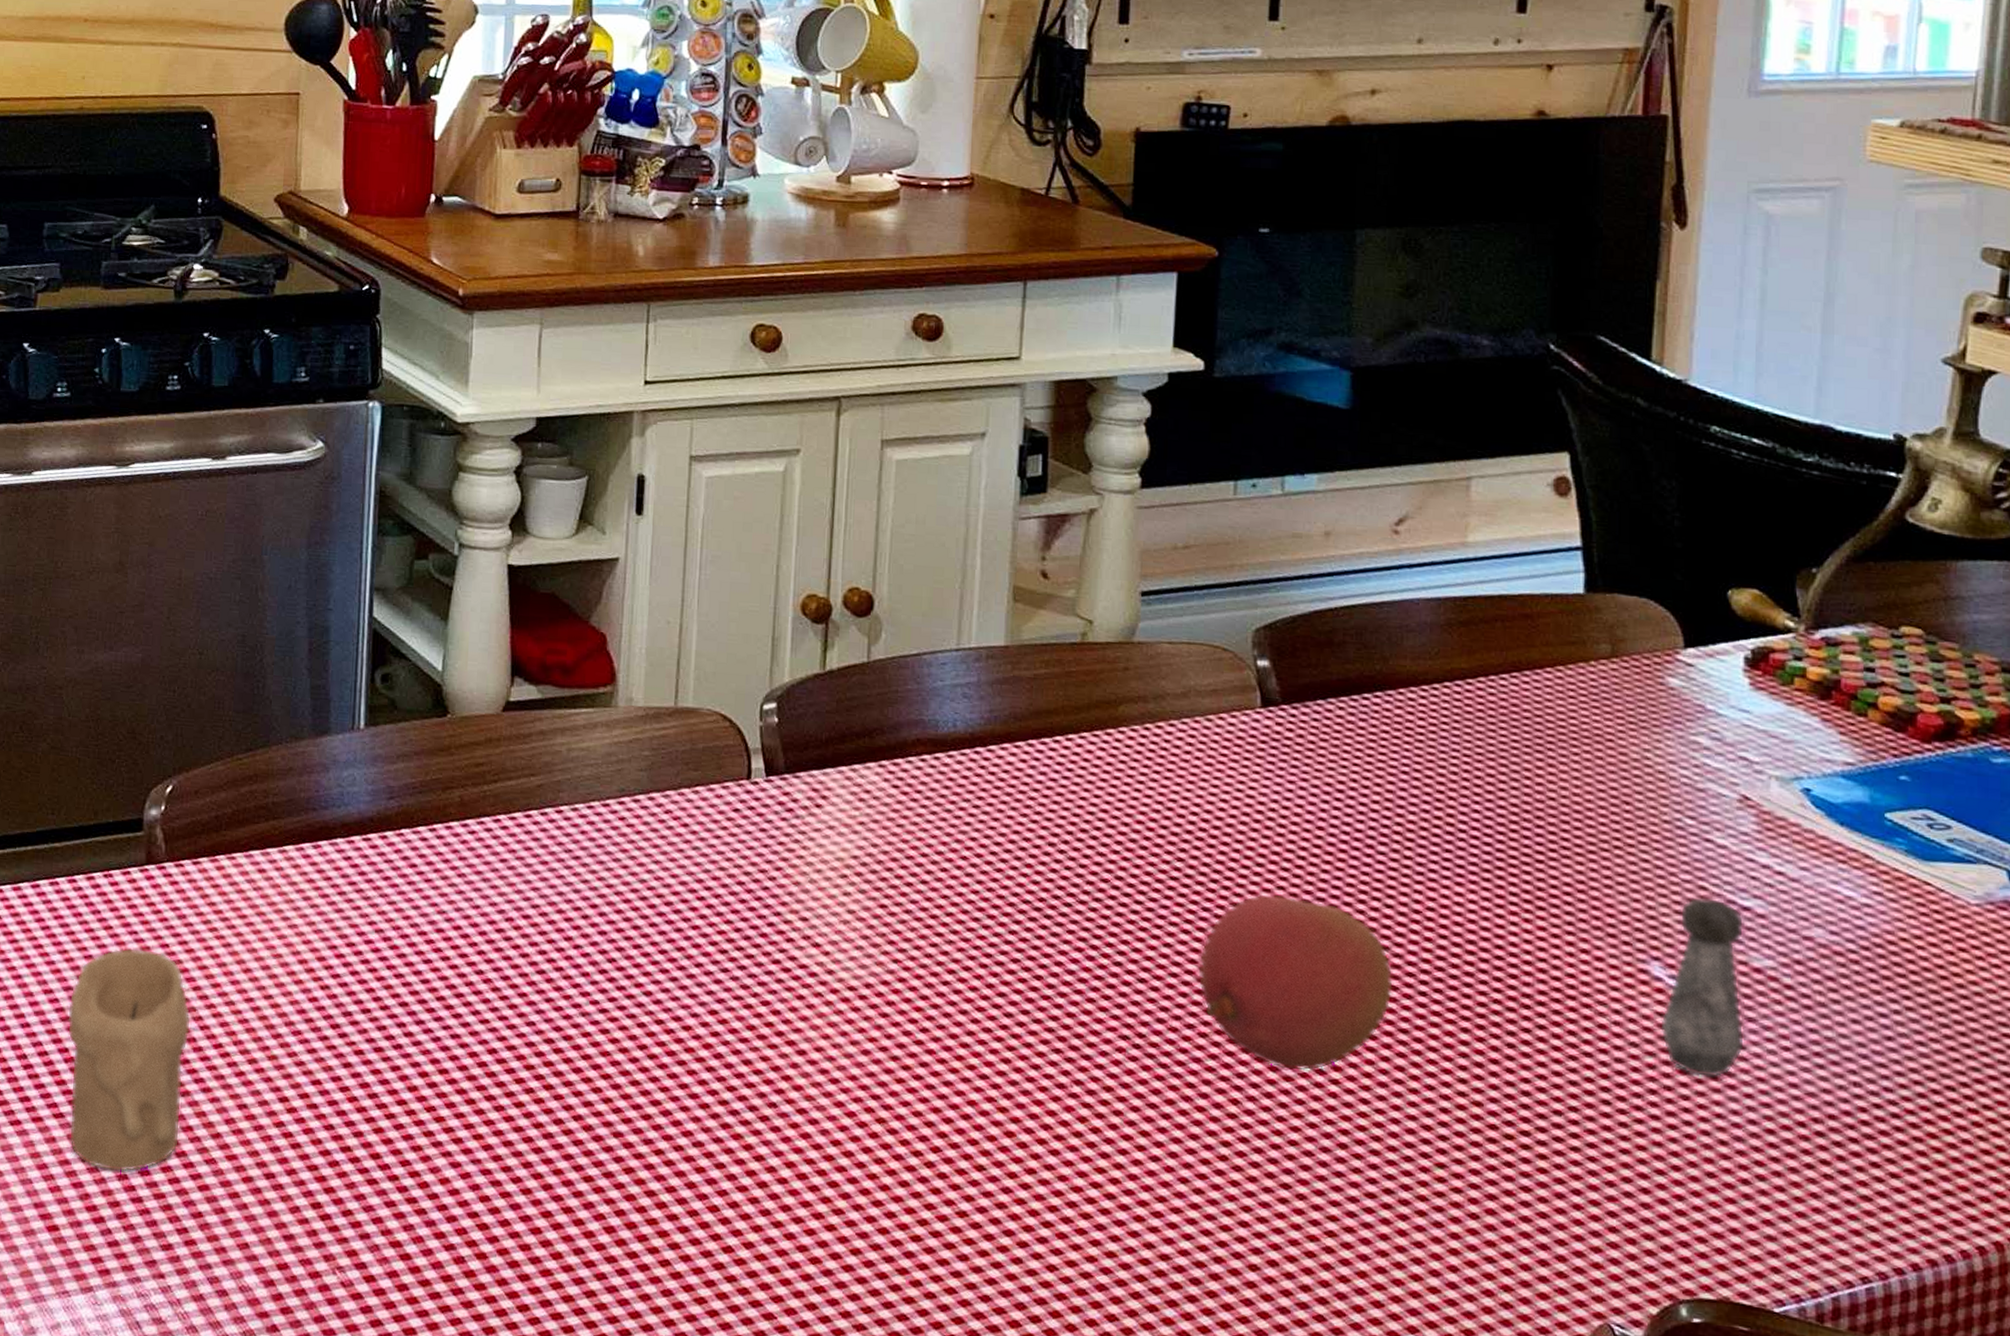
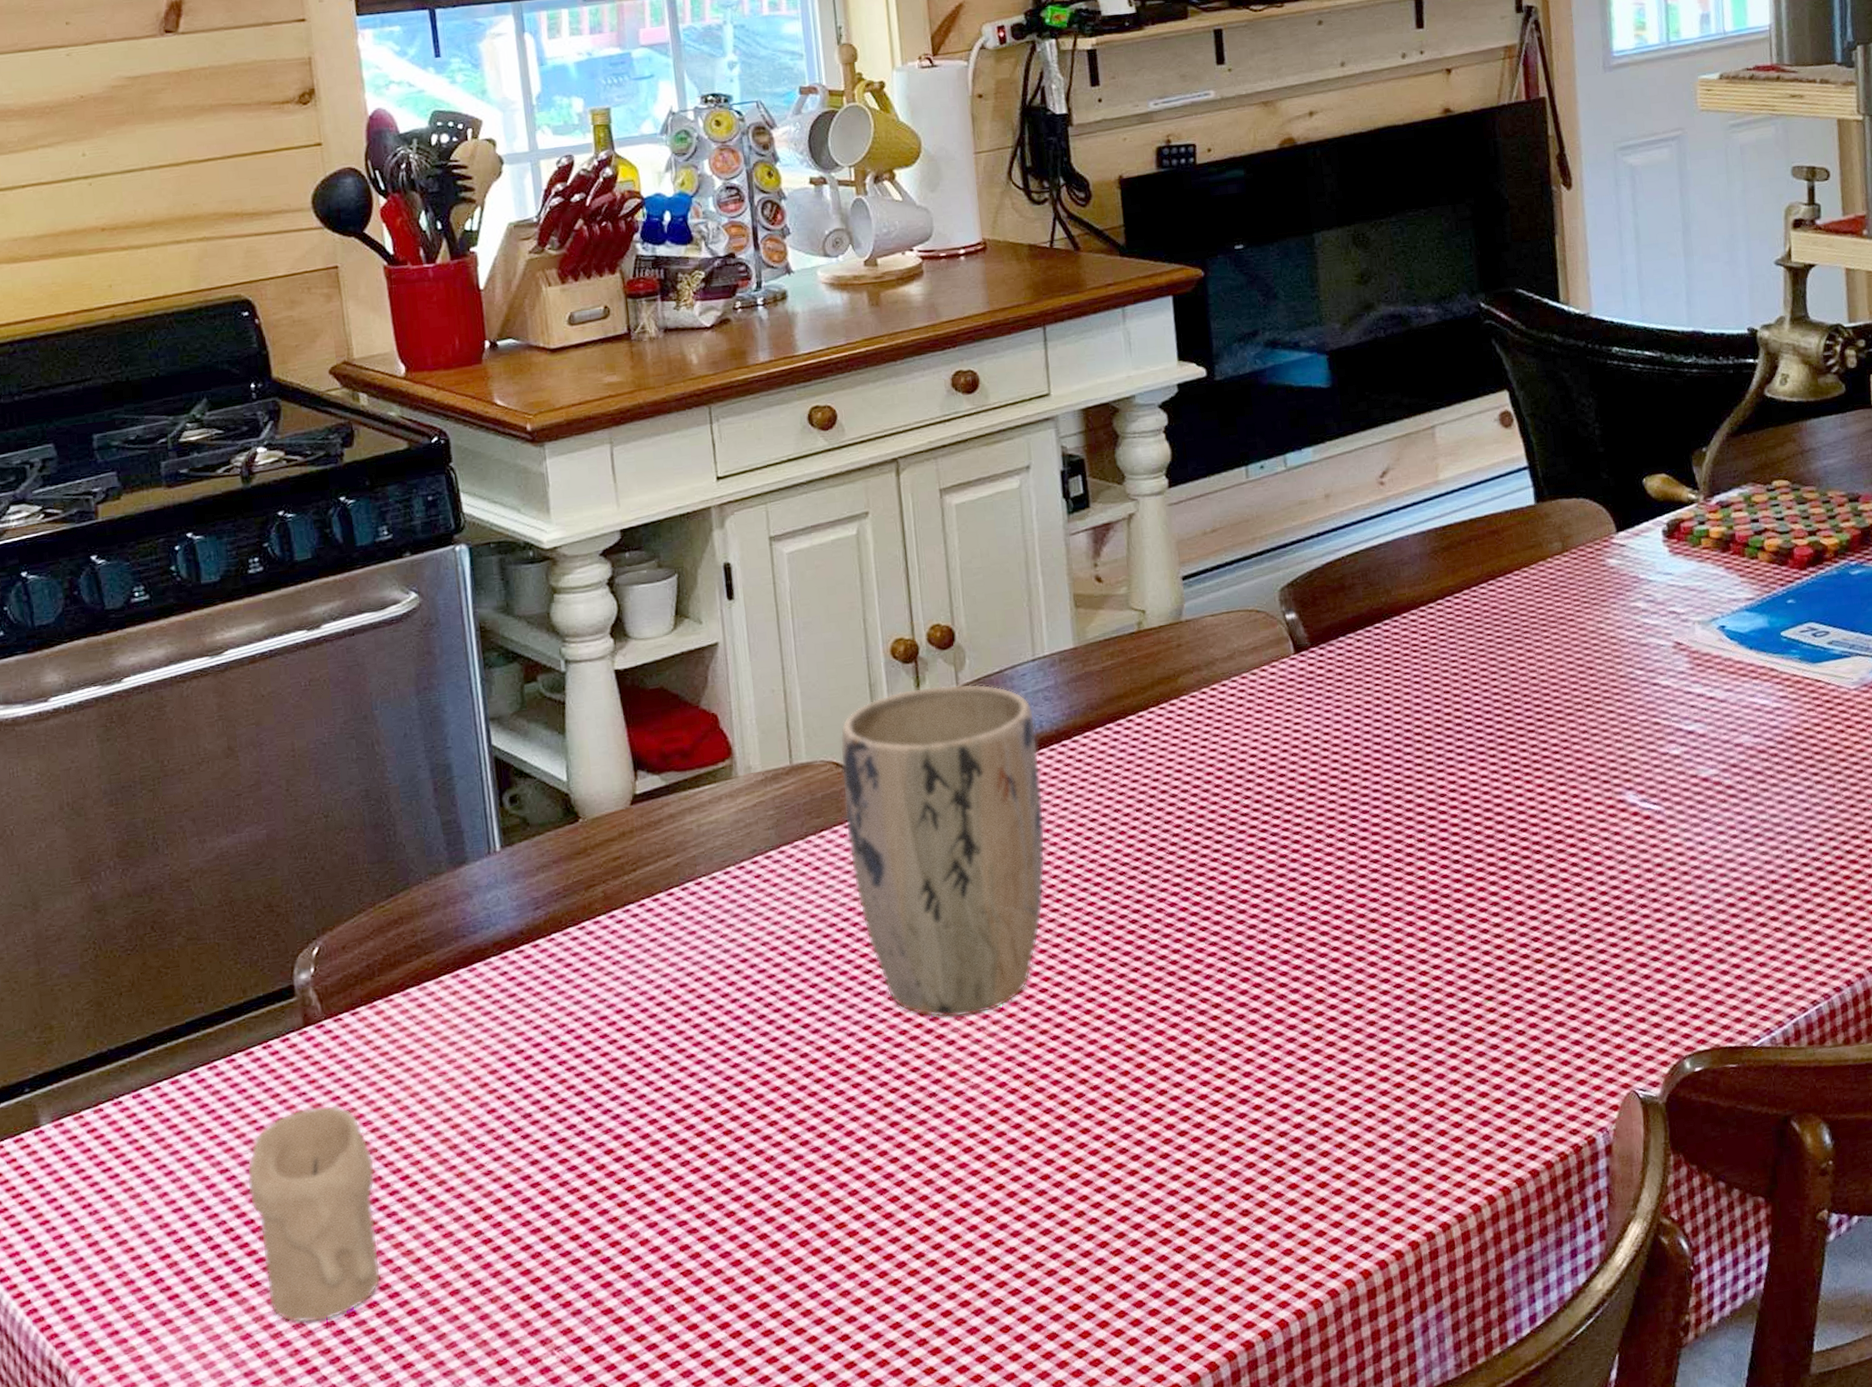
plant pot: none [722,651,949,1030] -> present [840,684,1045,1018]
fruit: present [1198,893,1393,1071] -> none [1274,805,1433,953]
salt shaker: present [1660,896,1745,1079] -> none [1639,729,1704,875]

